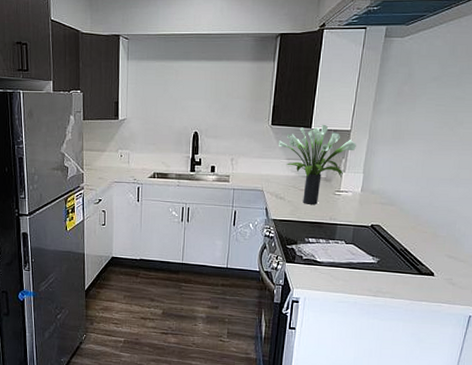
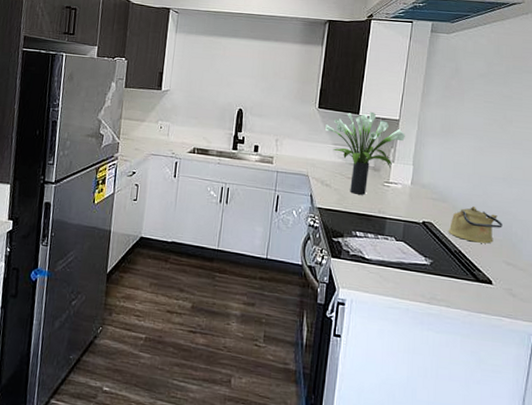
kettle: none [395,208,447,240] -> present [448,206,503,244]

